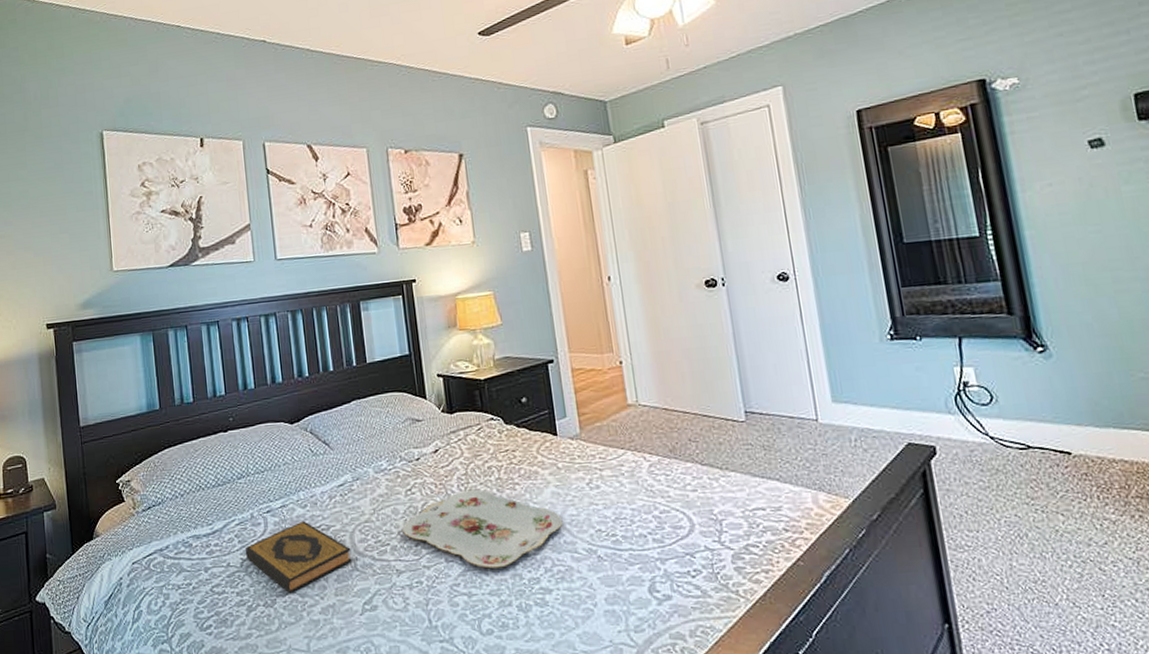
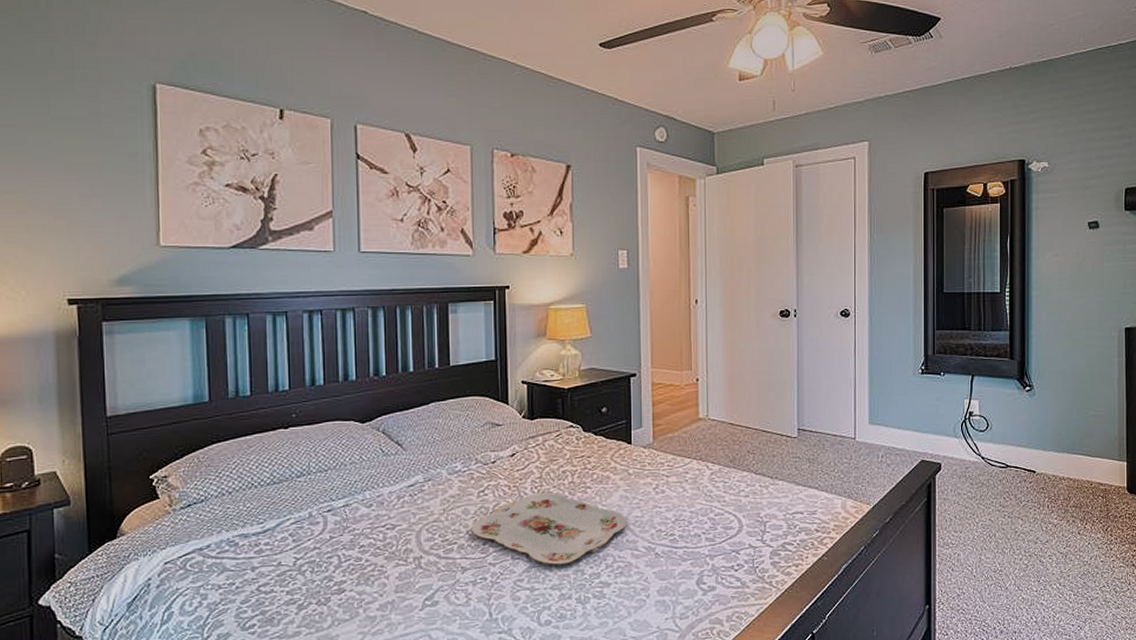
hardback book: present [245,521,352,593] -> none [299,520,416,591]

